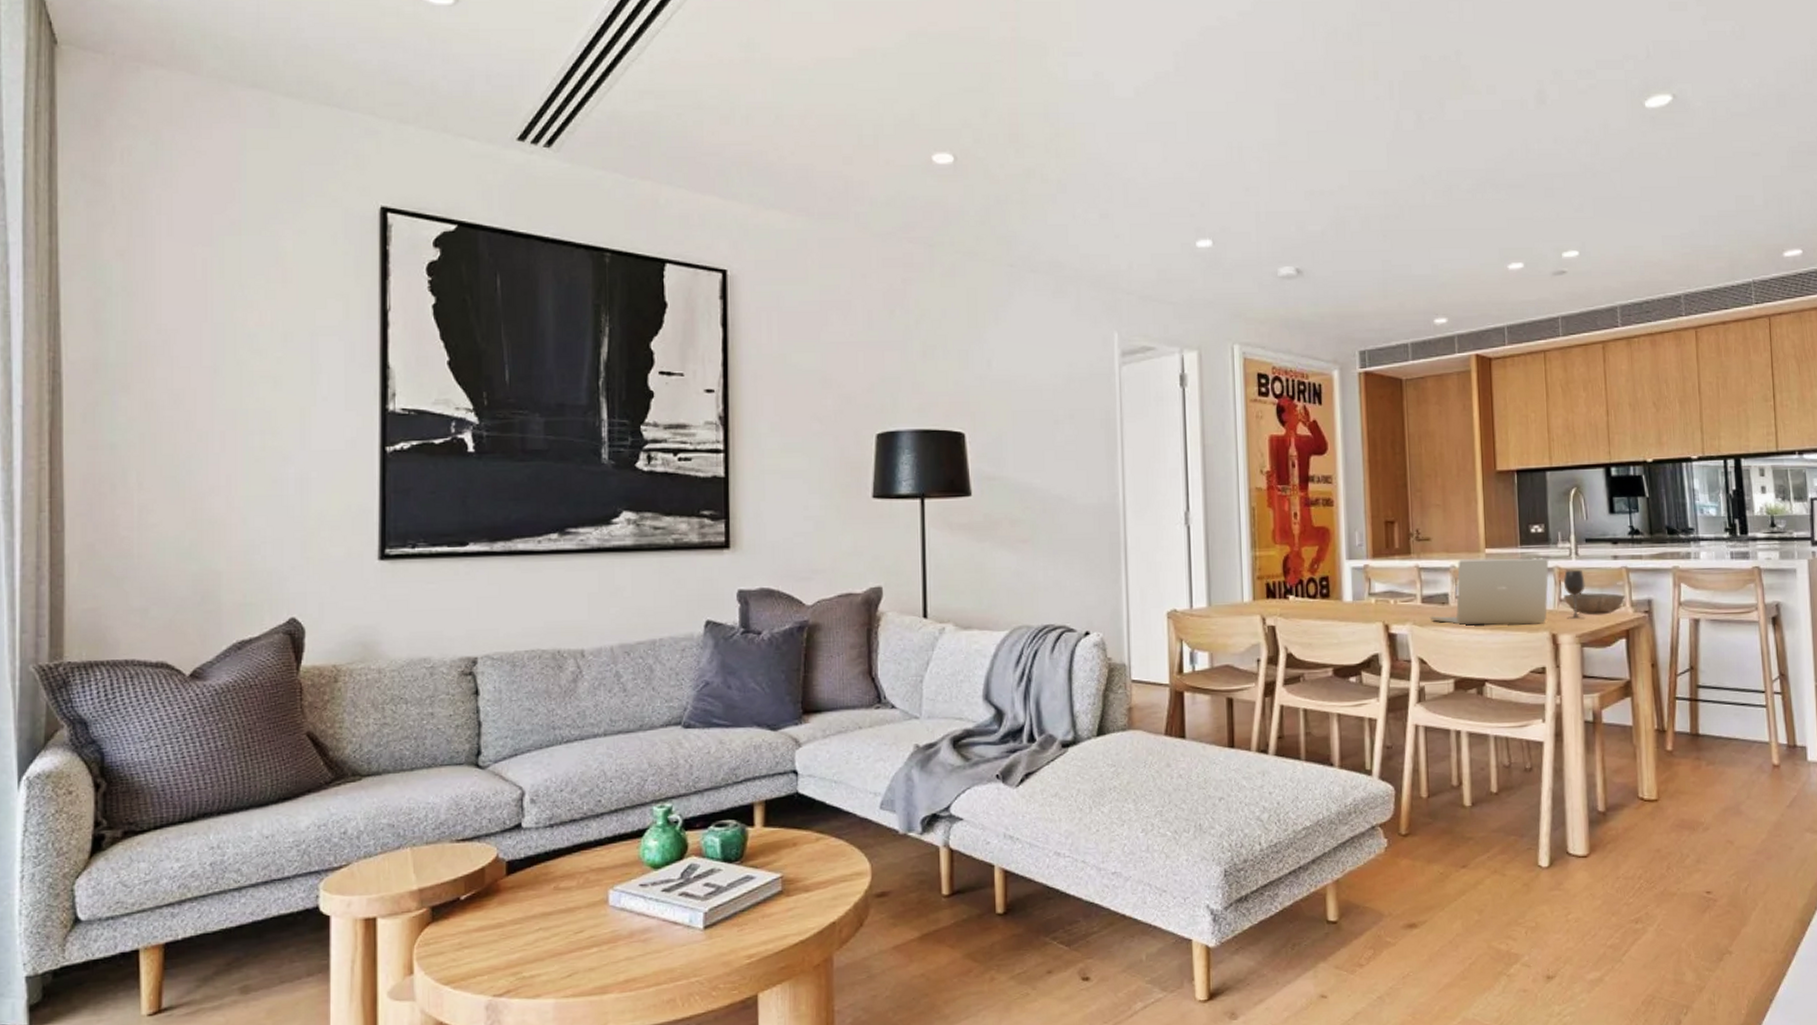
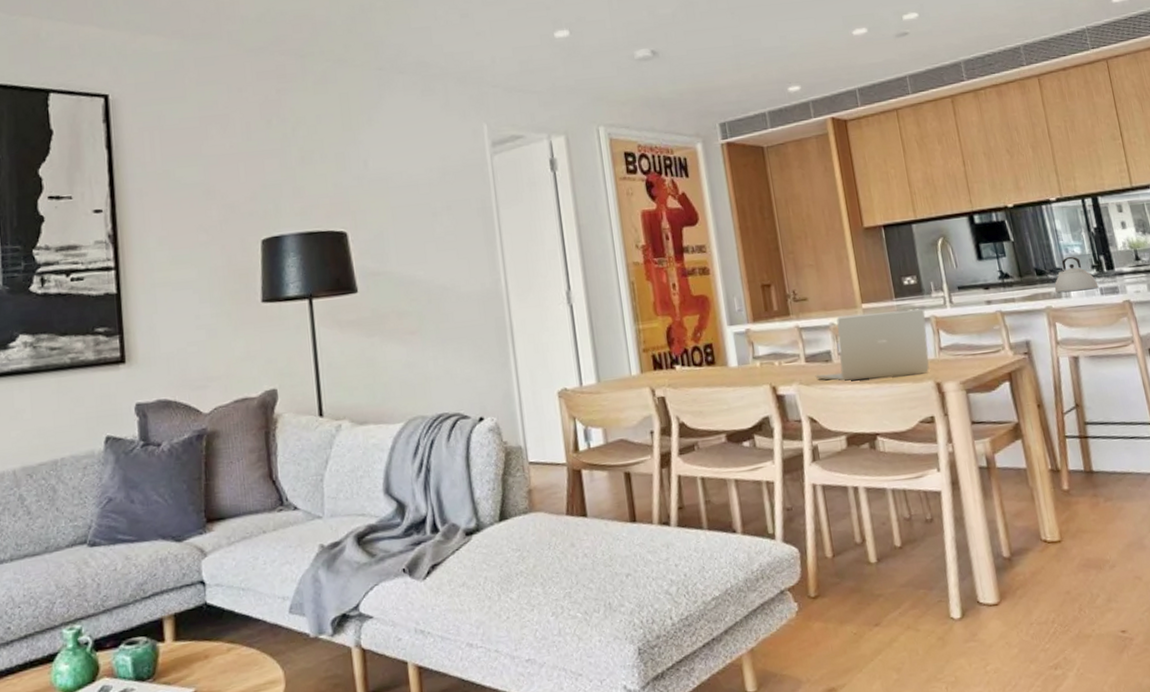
wine glass: present [1563,569,1586,620] -> none [941,317,967,367]
bowl: present [1564,593,1626,615] -> none [943,337,1004,361]
kettle: none [1684,517,1729,553] -> present [1054,256,1099,292]

